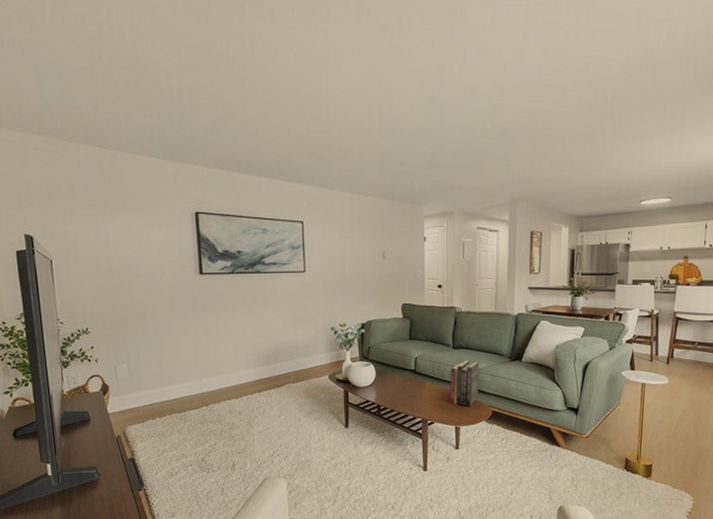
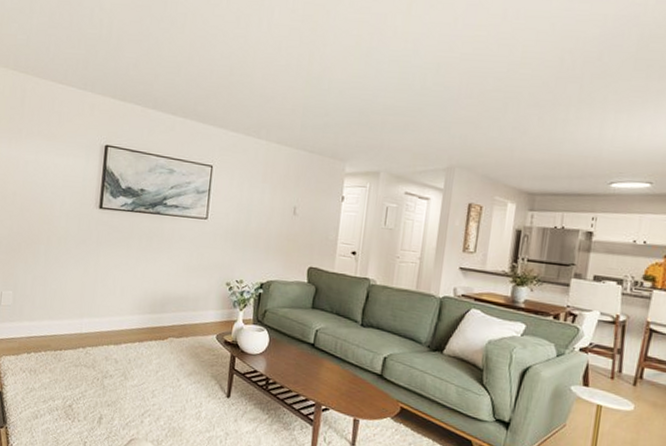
books: present [450,360,480,407] -> none [350,342,392,397]

